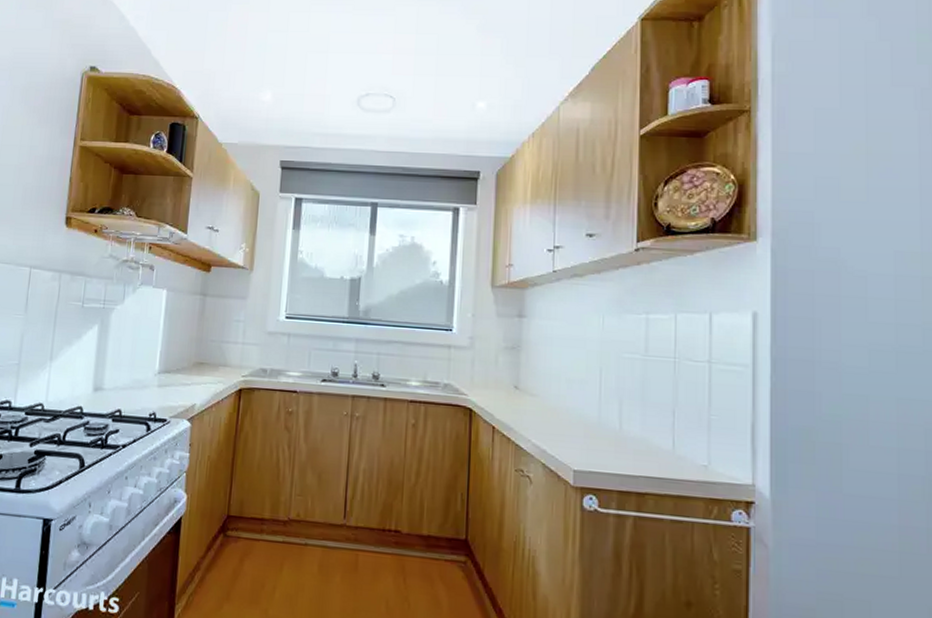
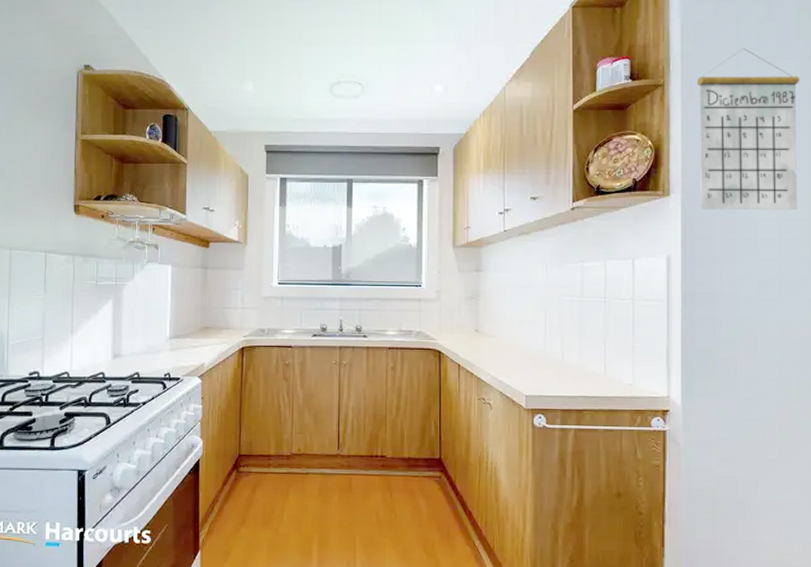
calendar: none [790,72,919,265] -> present [696,48,799,210]

